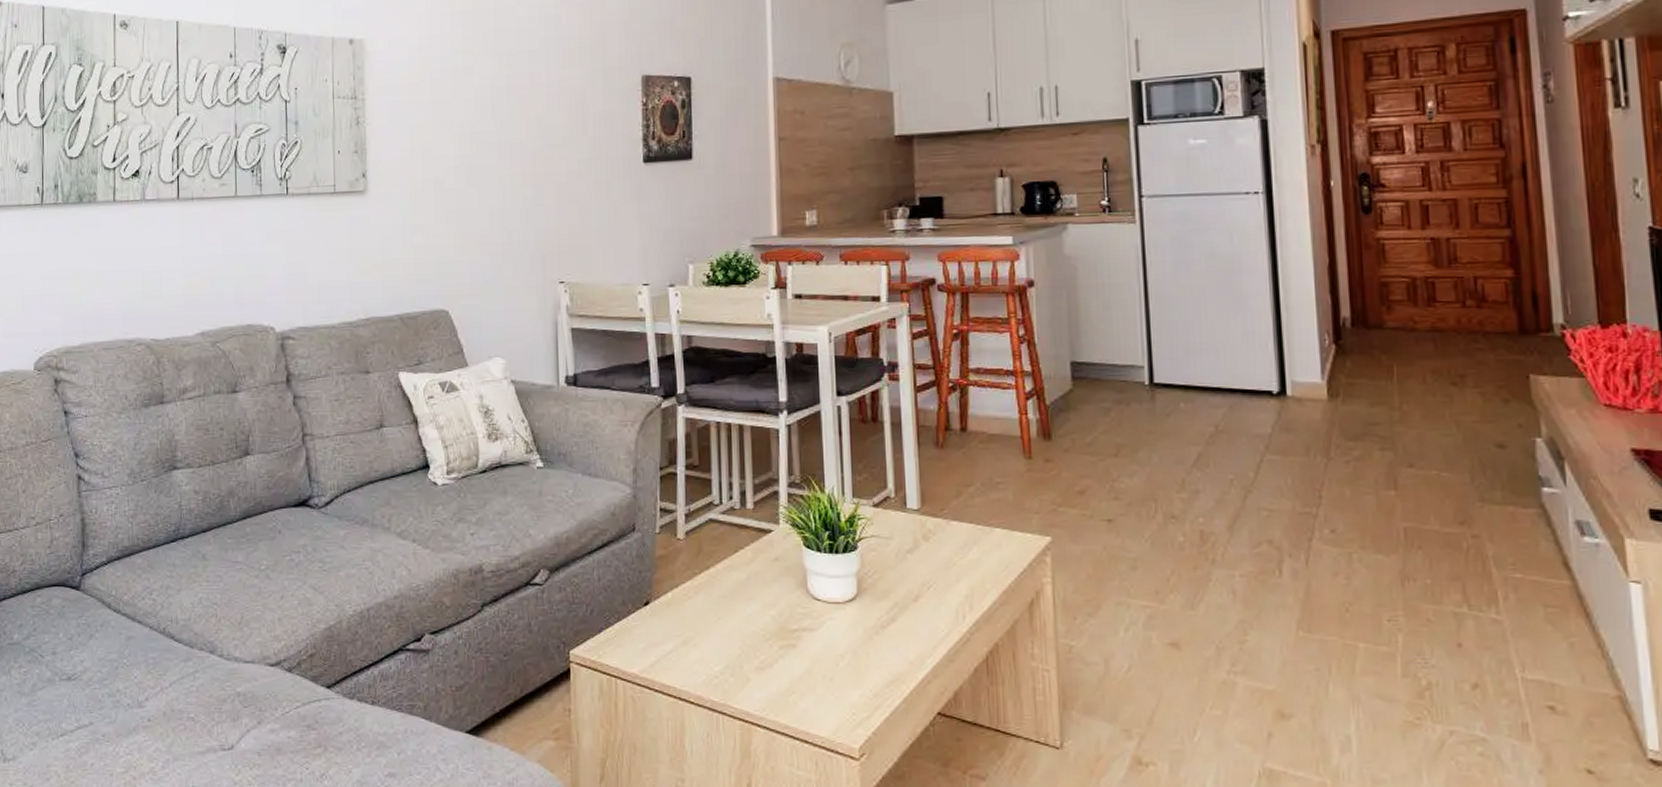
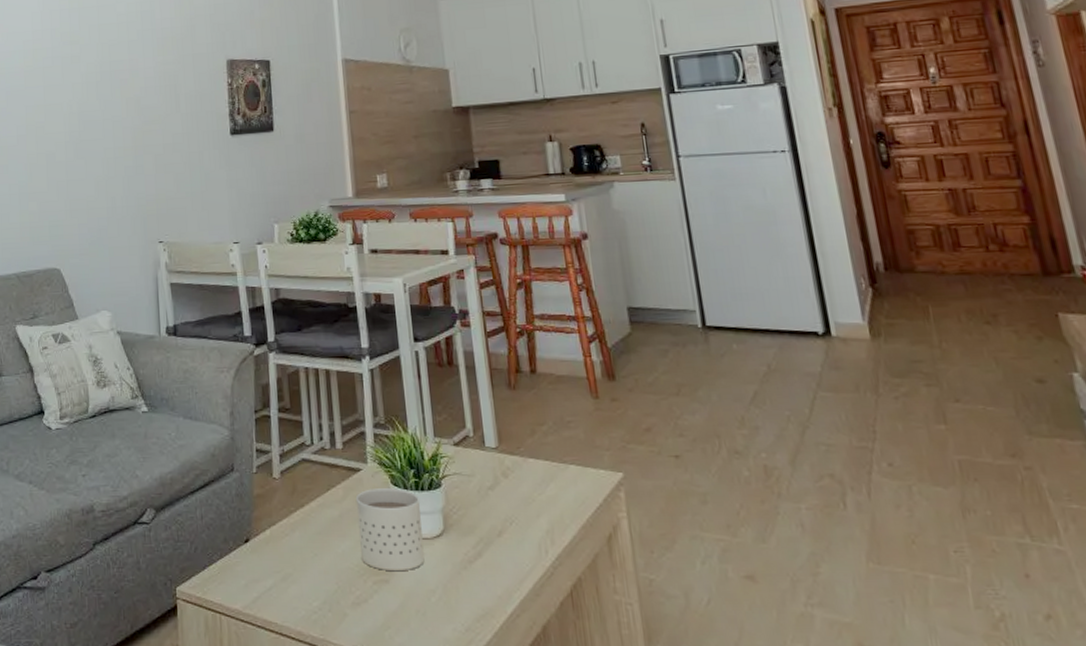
mug: none [765,551,835,636] -> present [355,488,425,572]

